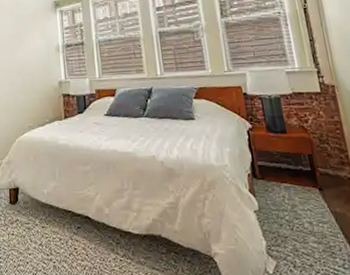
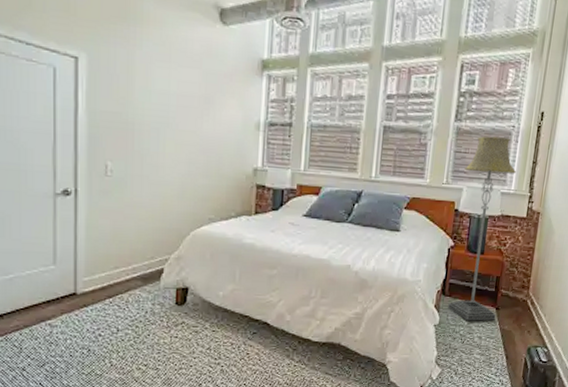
floor lamp: none [242,23,322,205] -> present [448,136,517,321]

